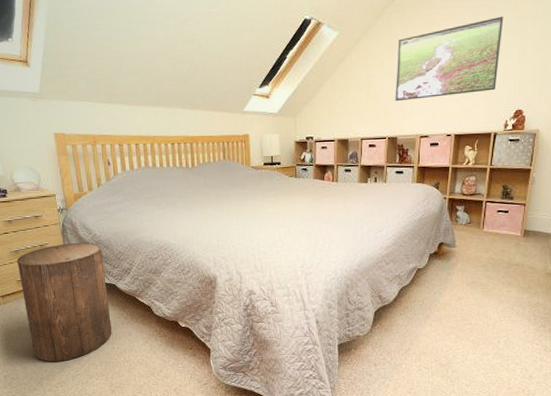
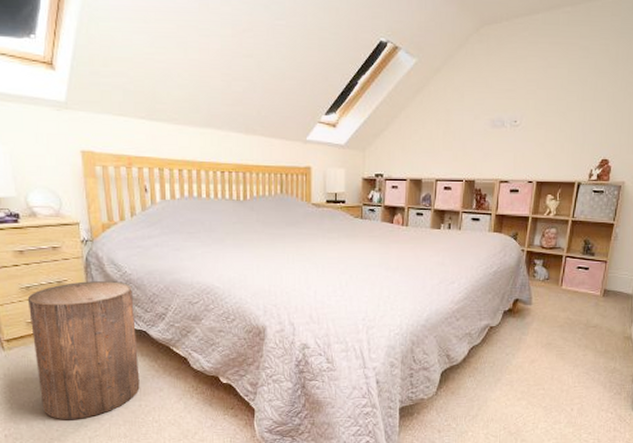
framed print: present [395,16,504,102] -> none [475,56,594,141]

